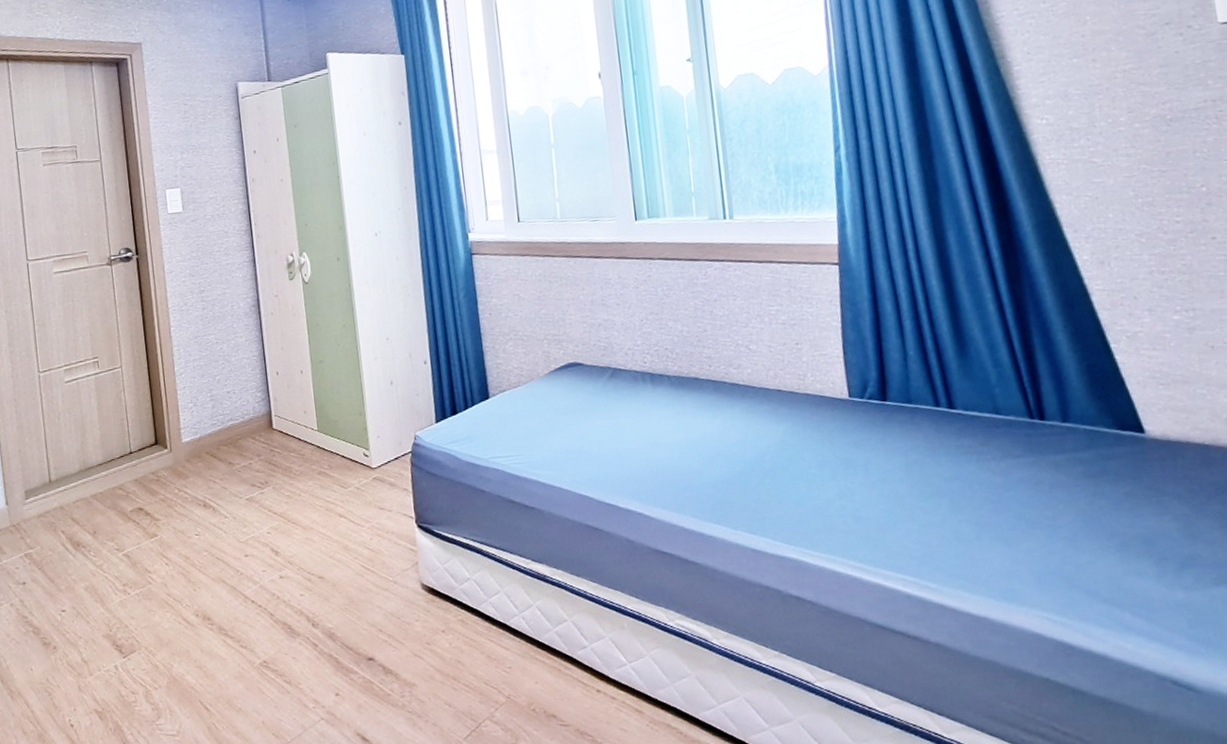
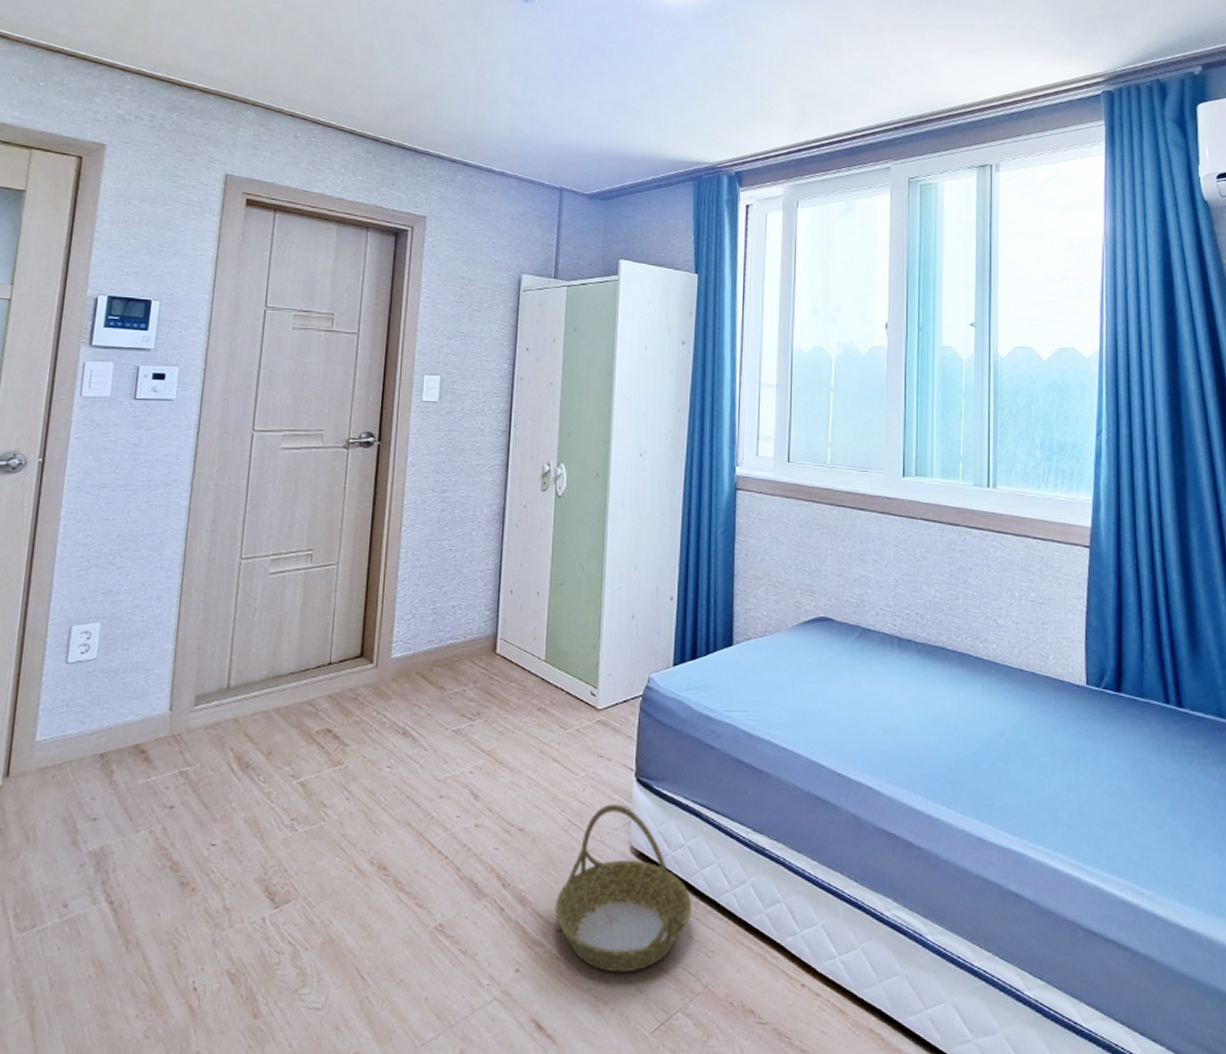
basket: none [361,548,486,691] -> present [555,804,692,973]

